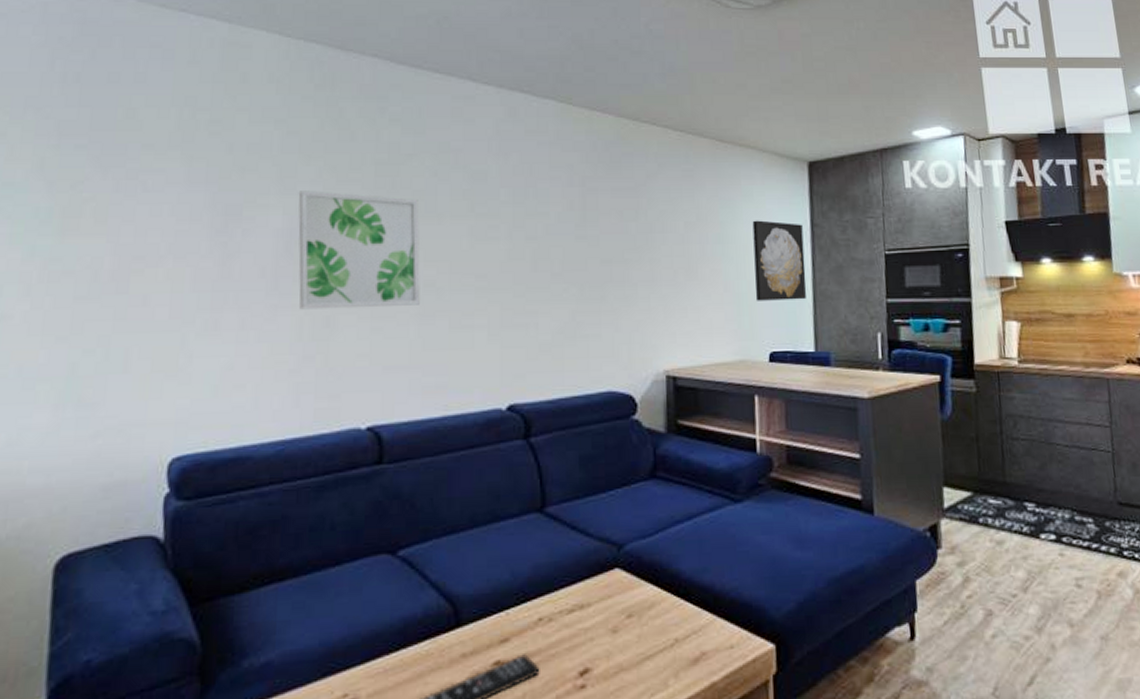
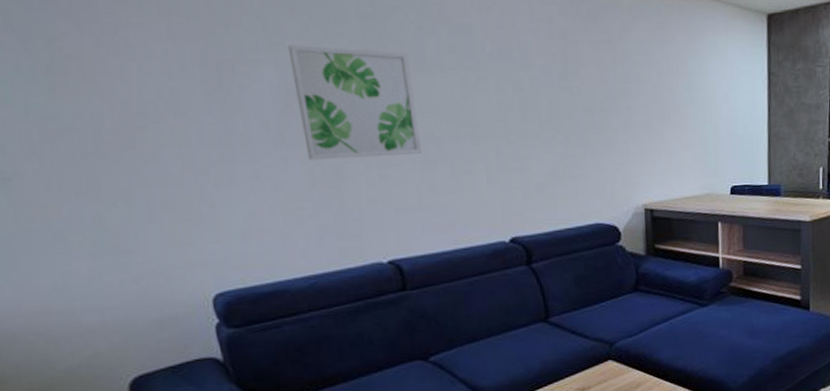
wall art: present [752,220,807,301] -> none [717,70,763,143]

